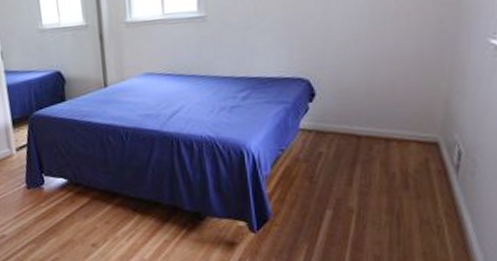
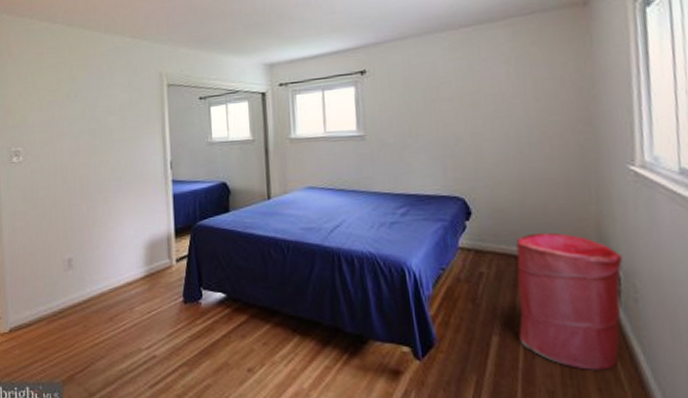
laundry hamper: none [352,111,466,238] -> present [515,232,622,370]

